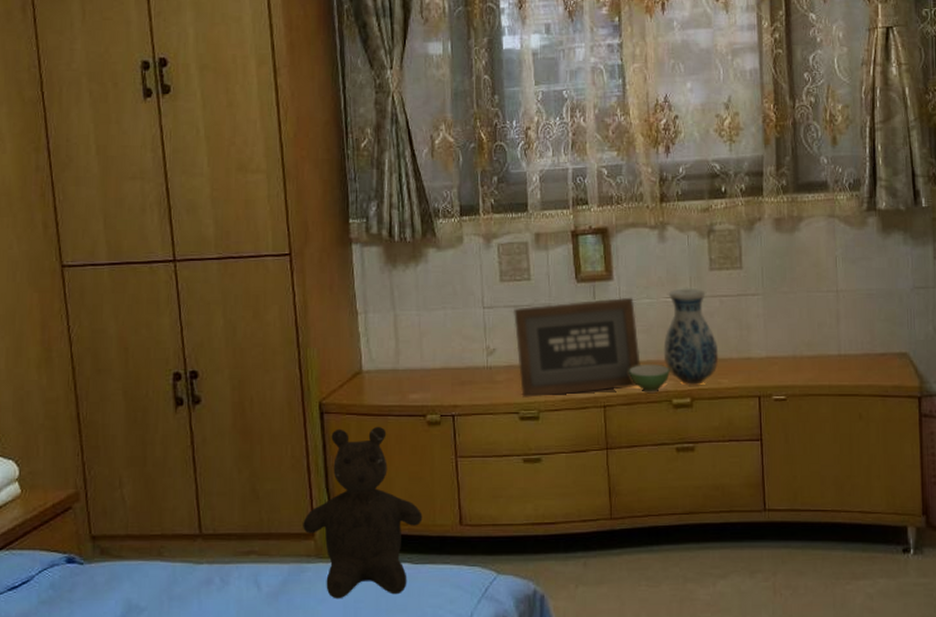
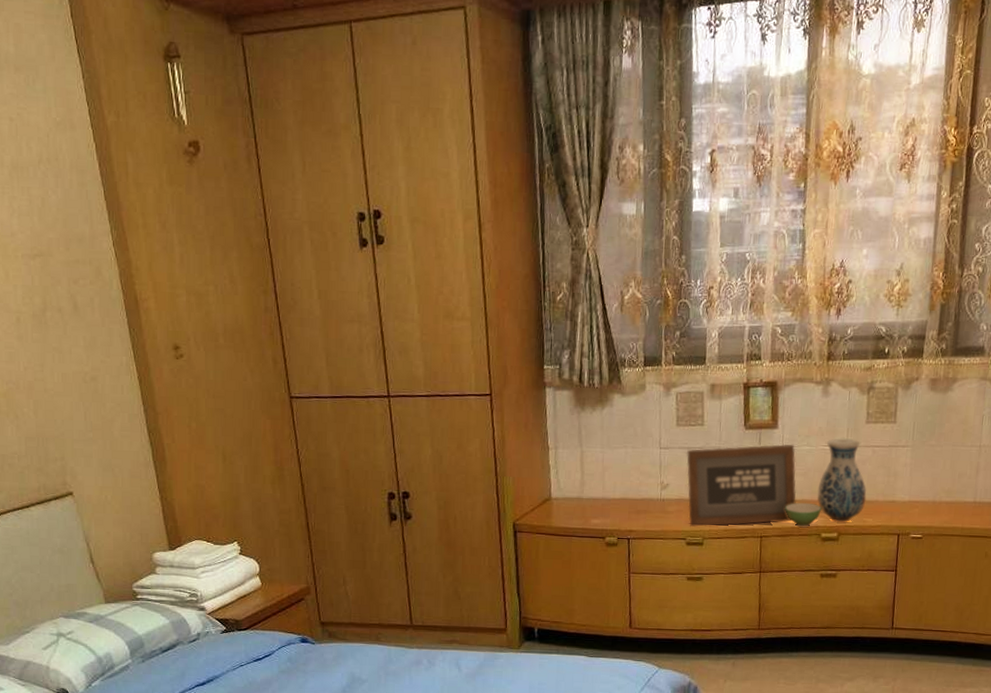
teddy bear: present [303,426,423,599] -> none [497,544,598,682]

